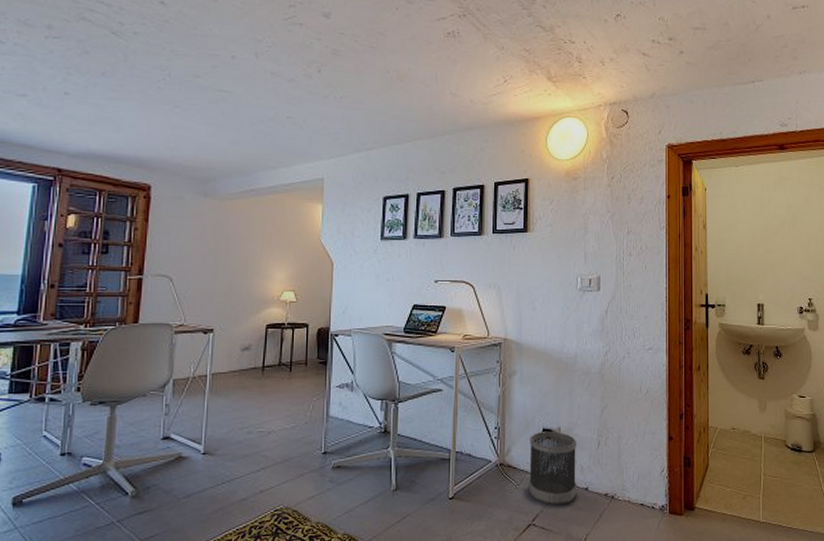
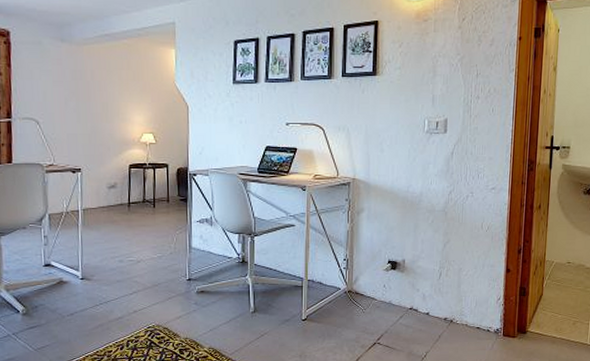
wastebasket: present [529,431,577,506] -> none [375,263,420,328]

